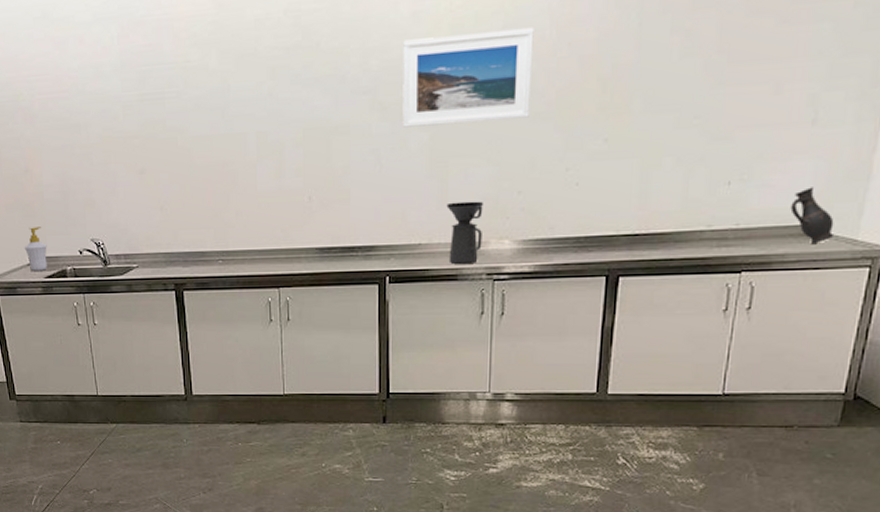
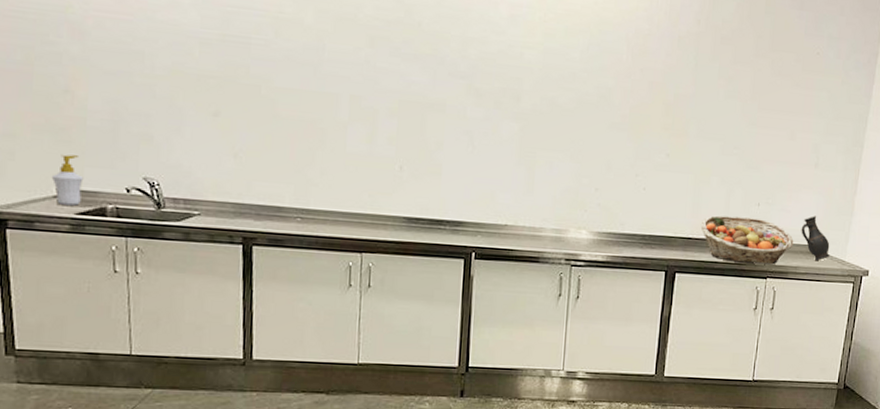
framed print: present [402,27,534,128] -> none [496,37,614,127]
coffee maker: present [446,201,484,265] -> none [532,190,566,249]
fruit basket: none [650,200,780,257] -> present [700,215,794,265]

